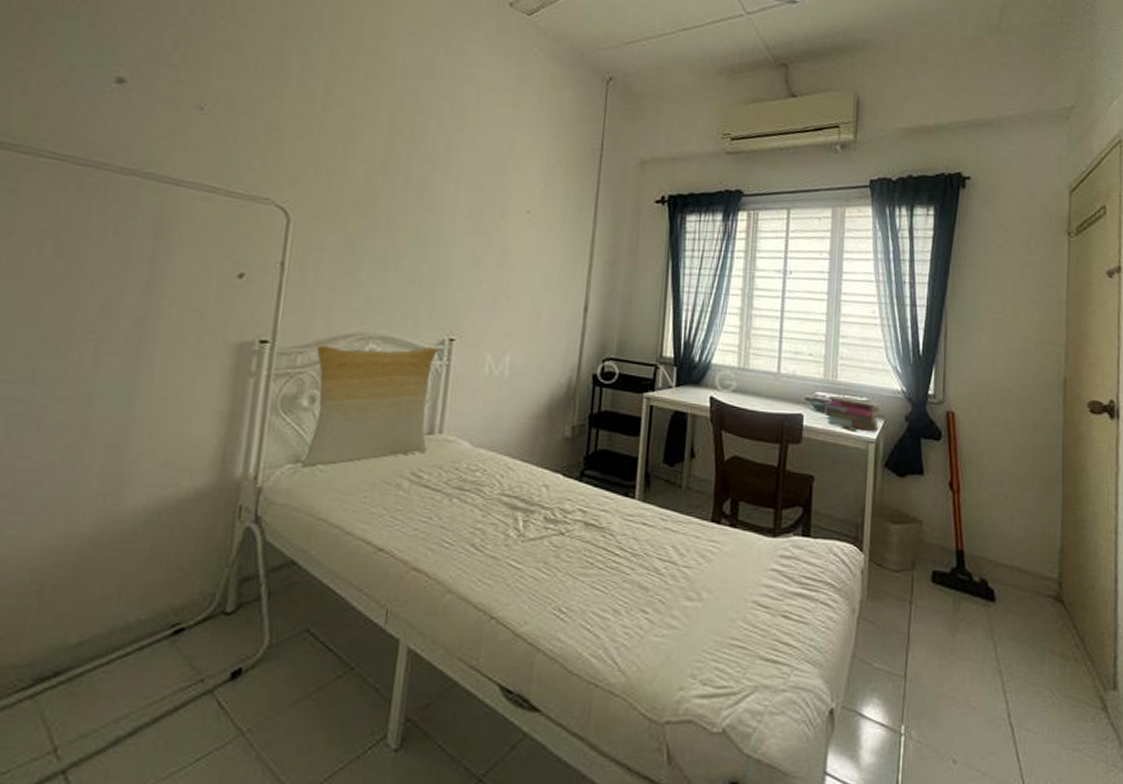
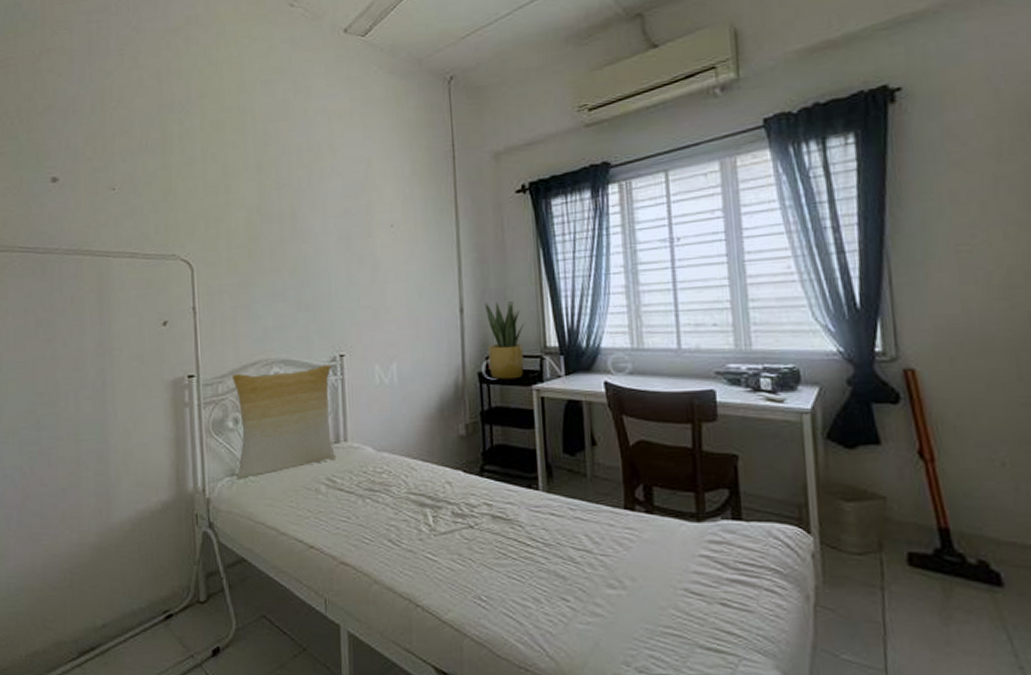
planter: none [605,305,647,385] -> present [484,301,526,380]
books: present [821,395,884,432] -> none [736,365,817,402]

